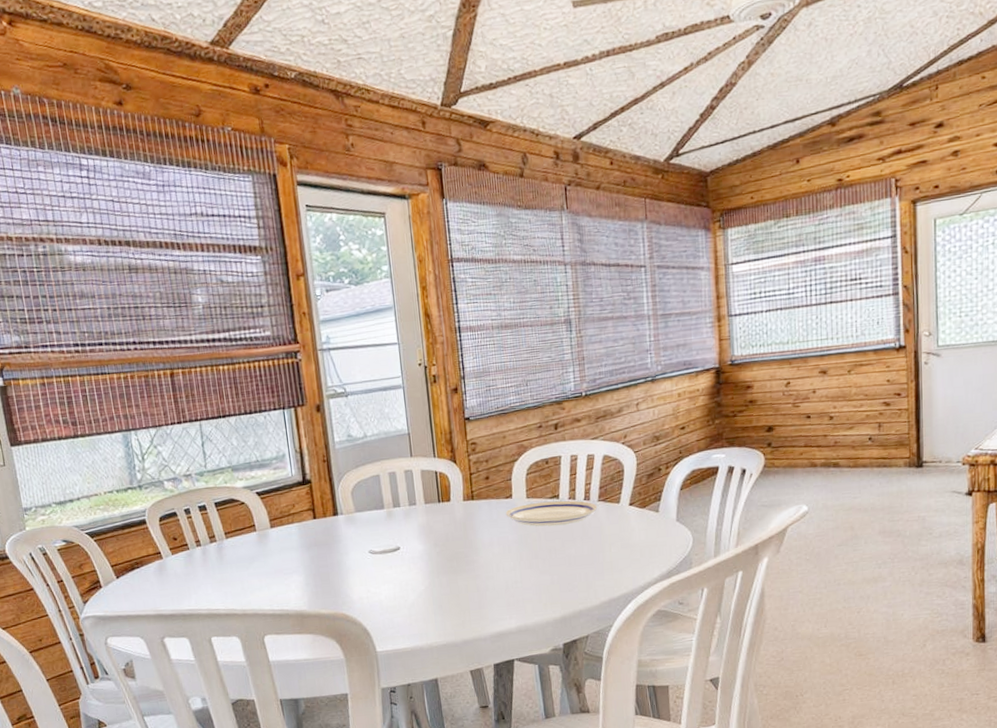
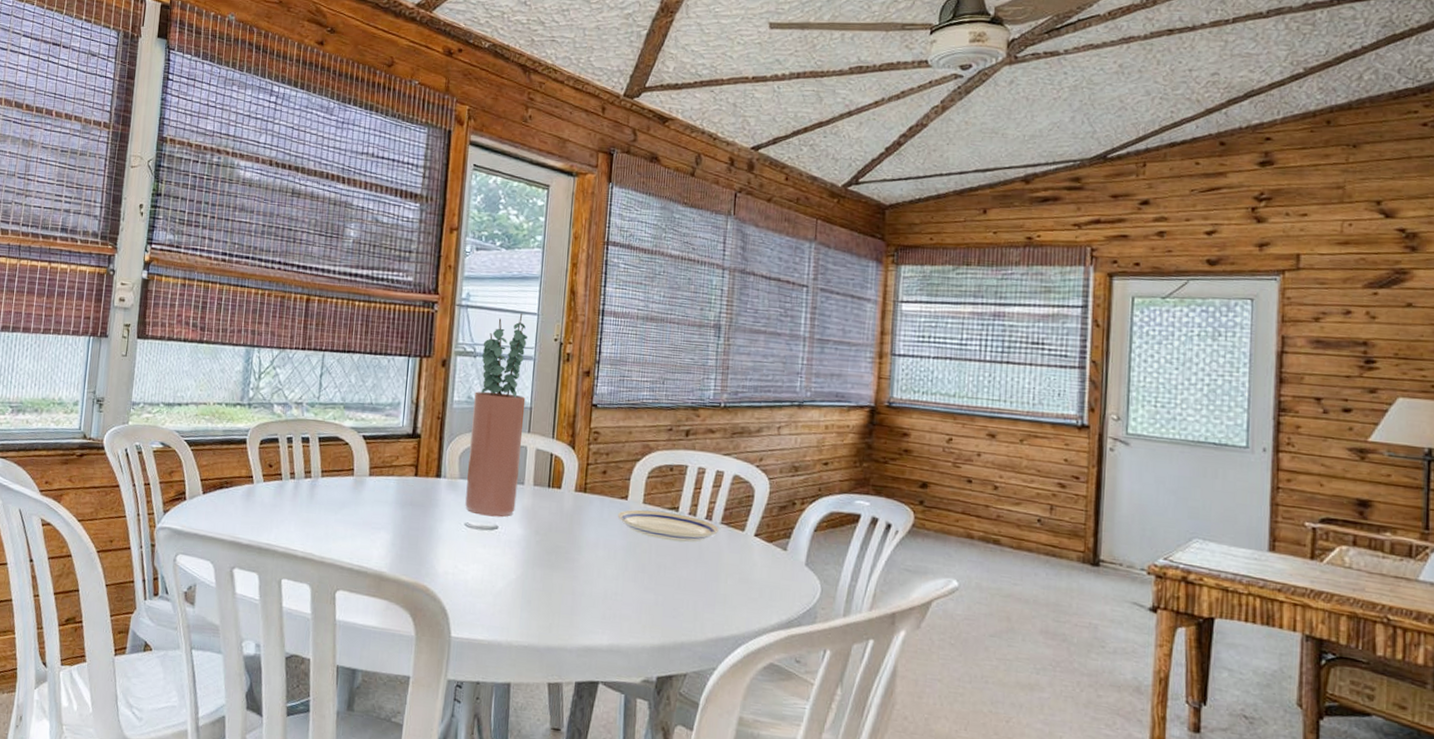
vase: none [351,345,412,541] -> present [465,313,527,517]

